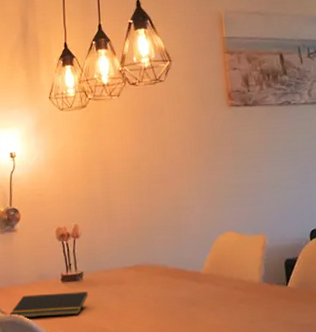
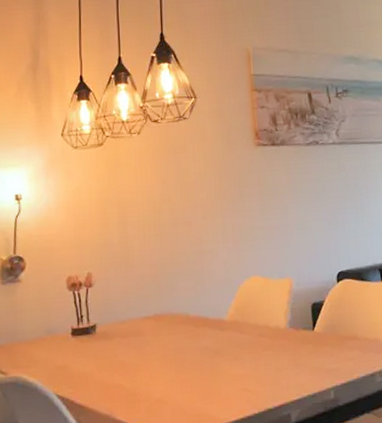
notepad: present [9,292,88,318] -> none [10,345,102,378]

